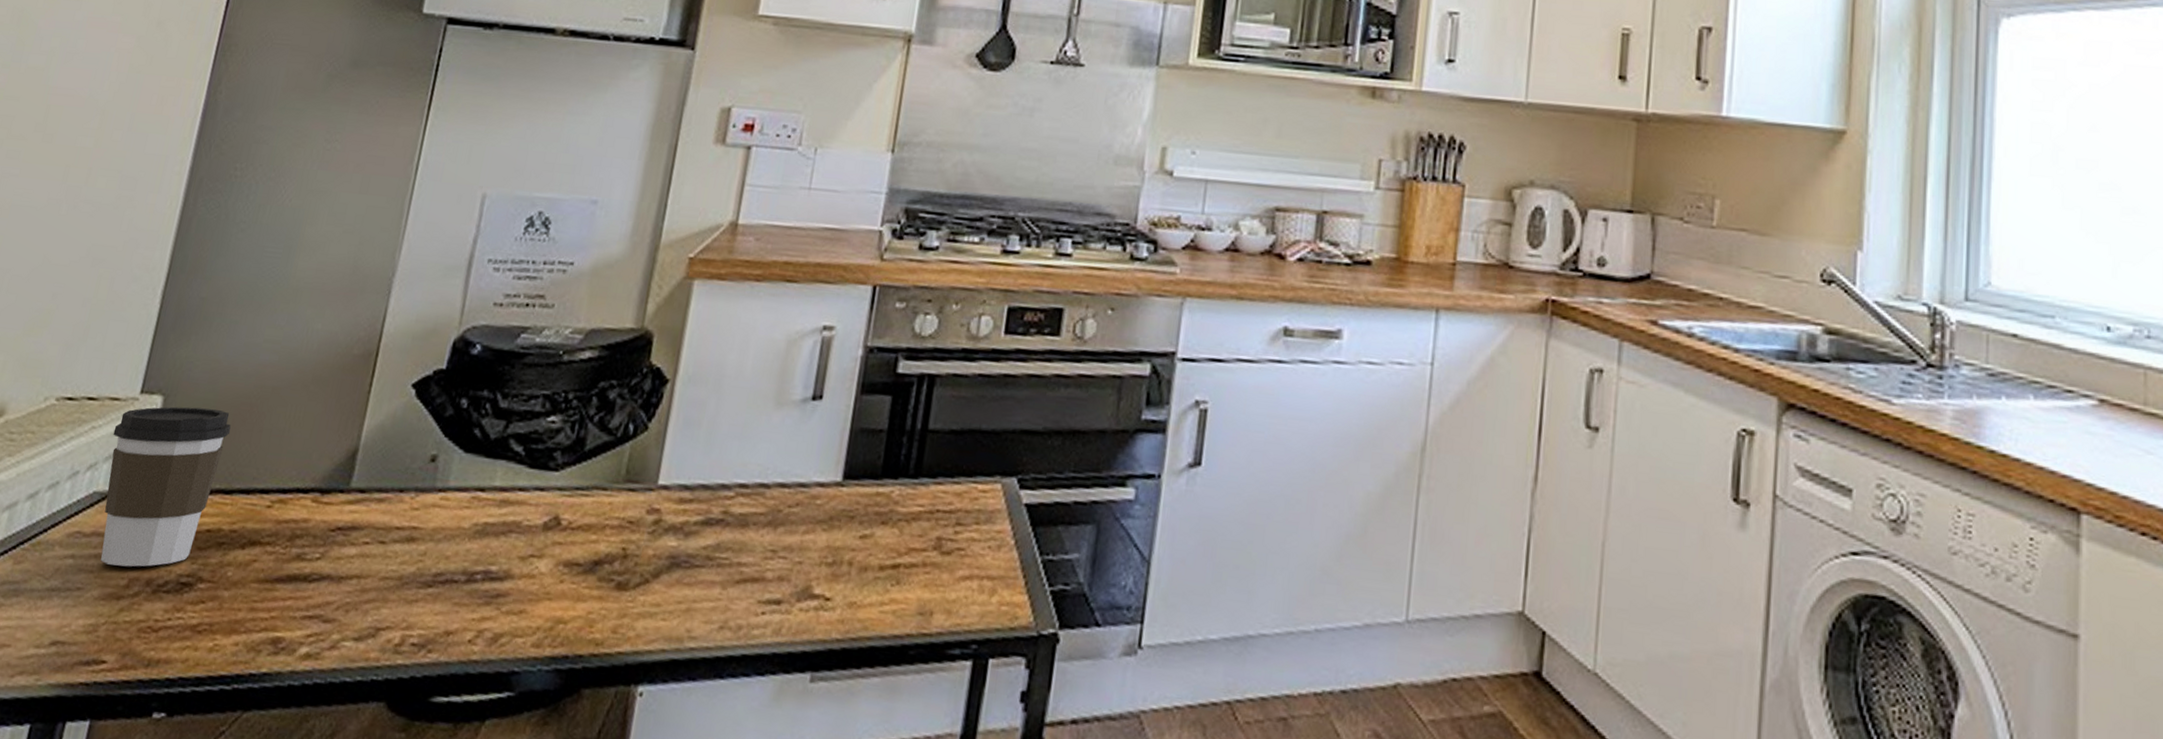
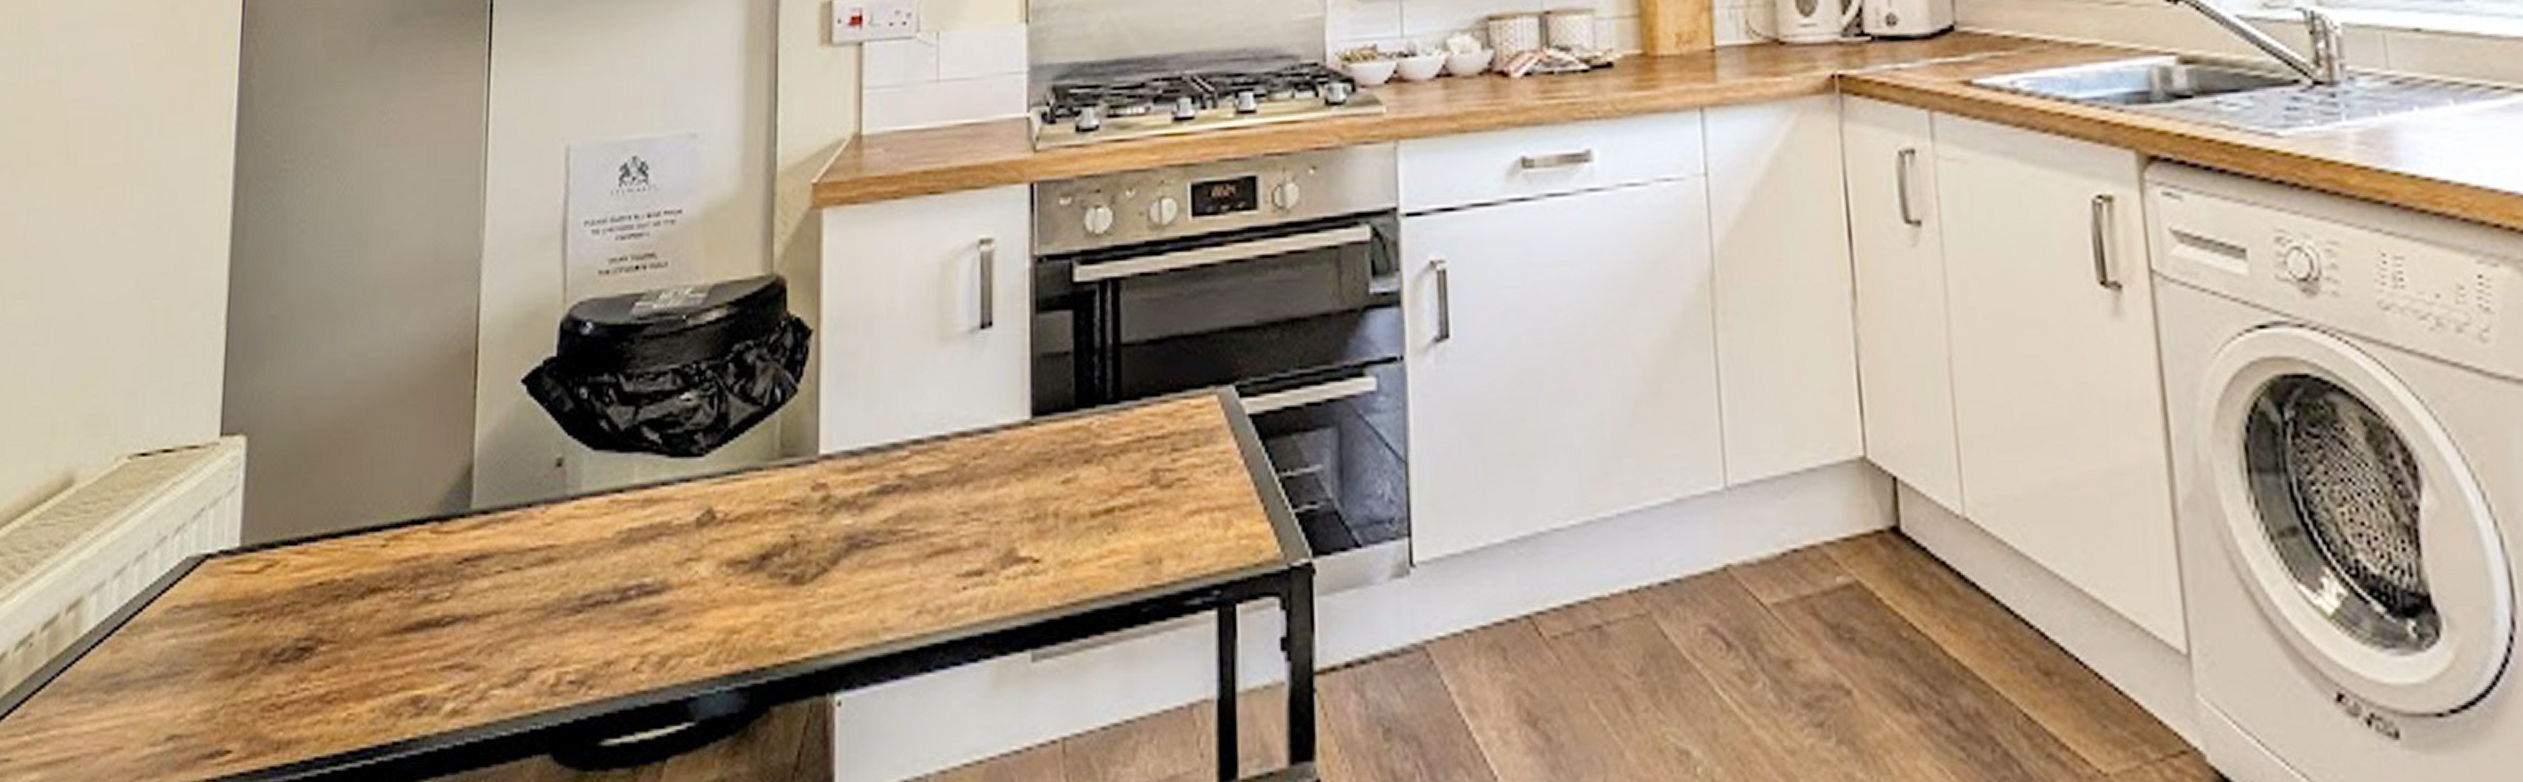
coffee cup: present [101,406,231,567] -> none [197,443,327,639]

